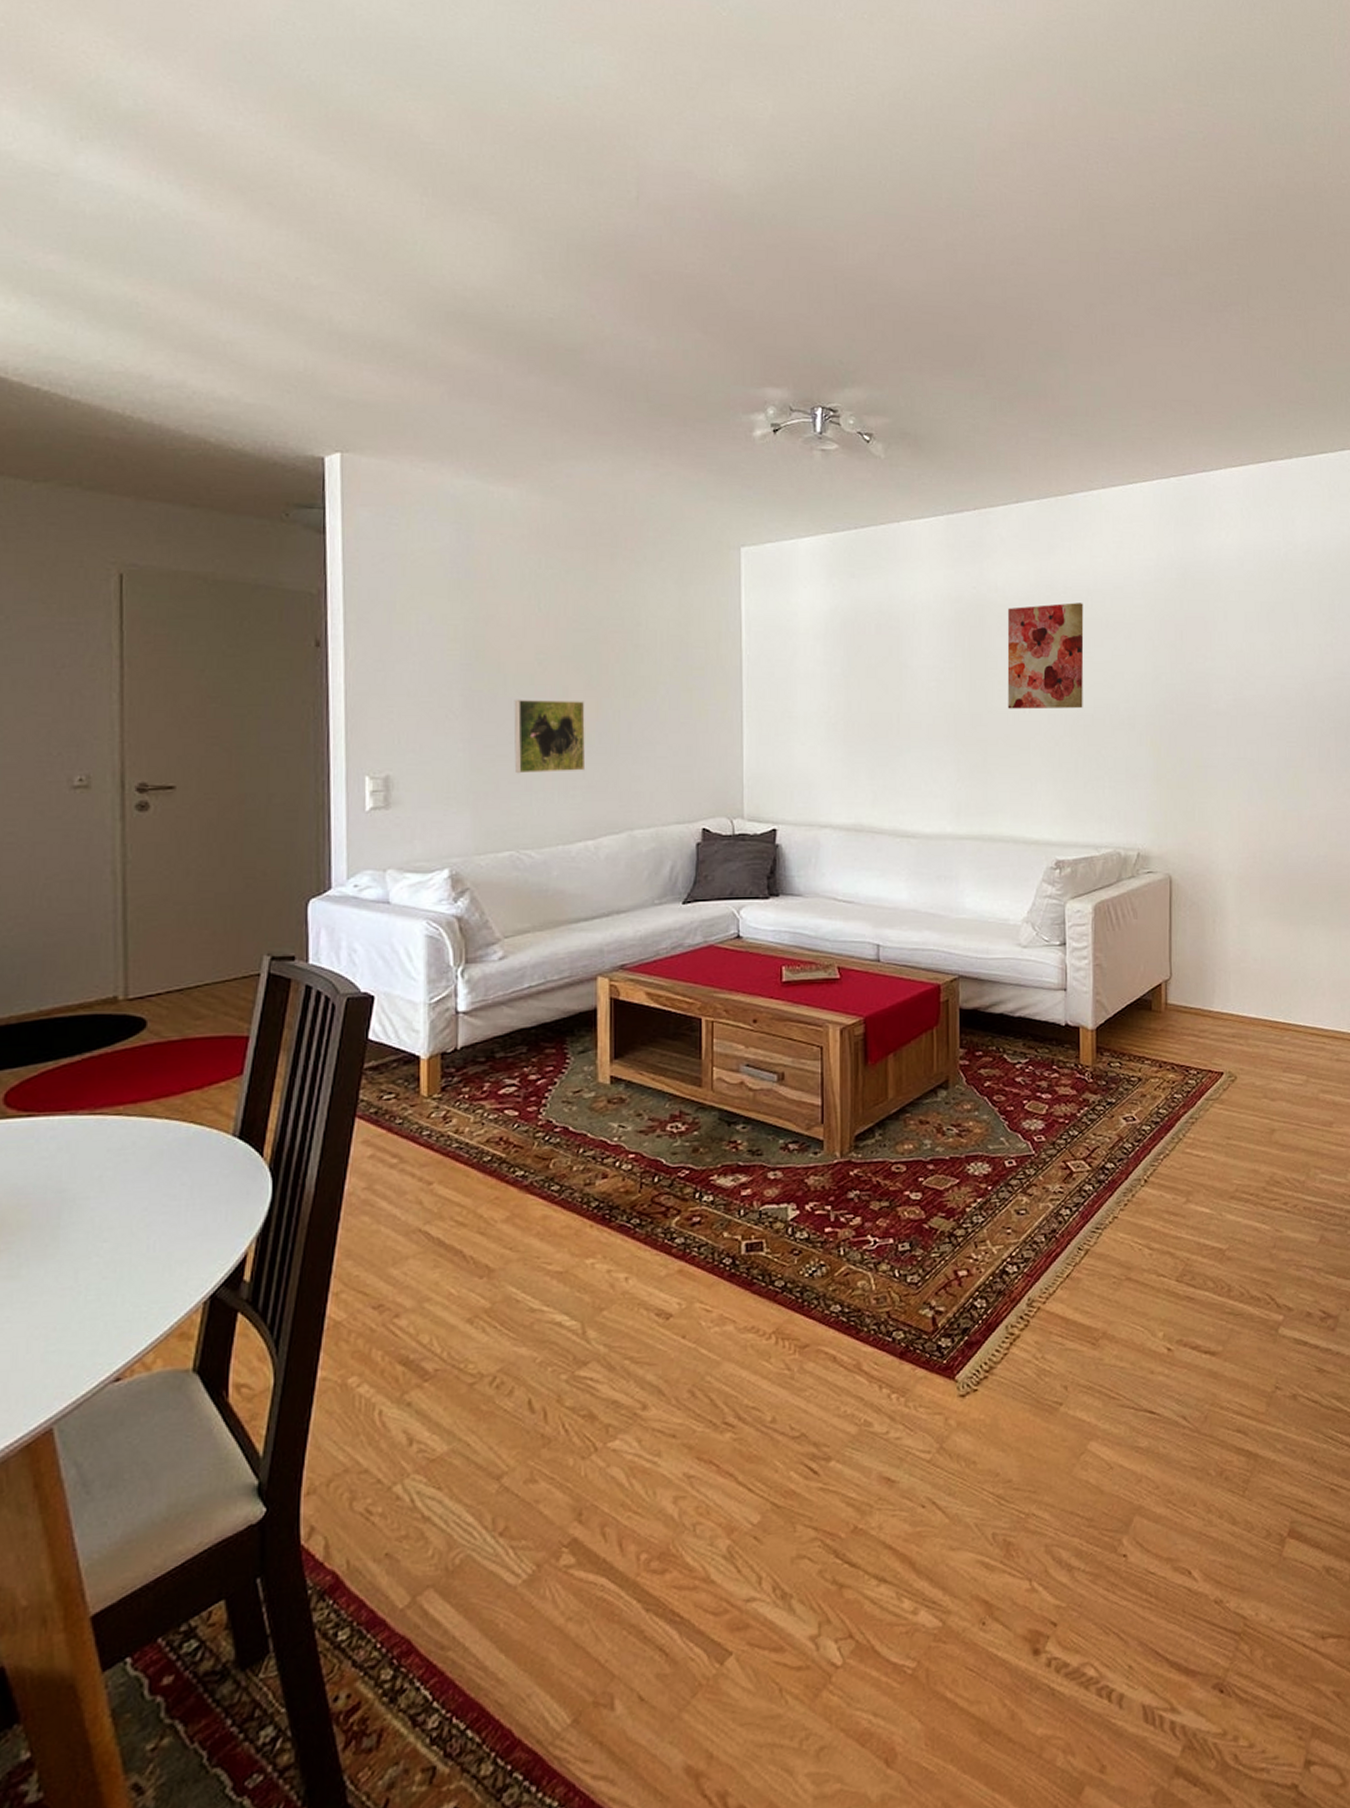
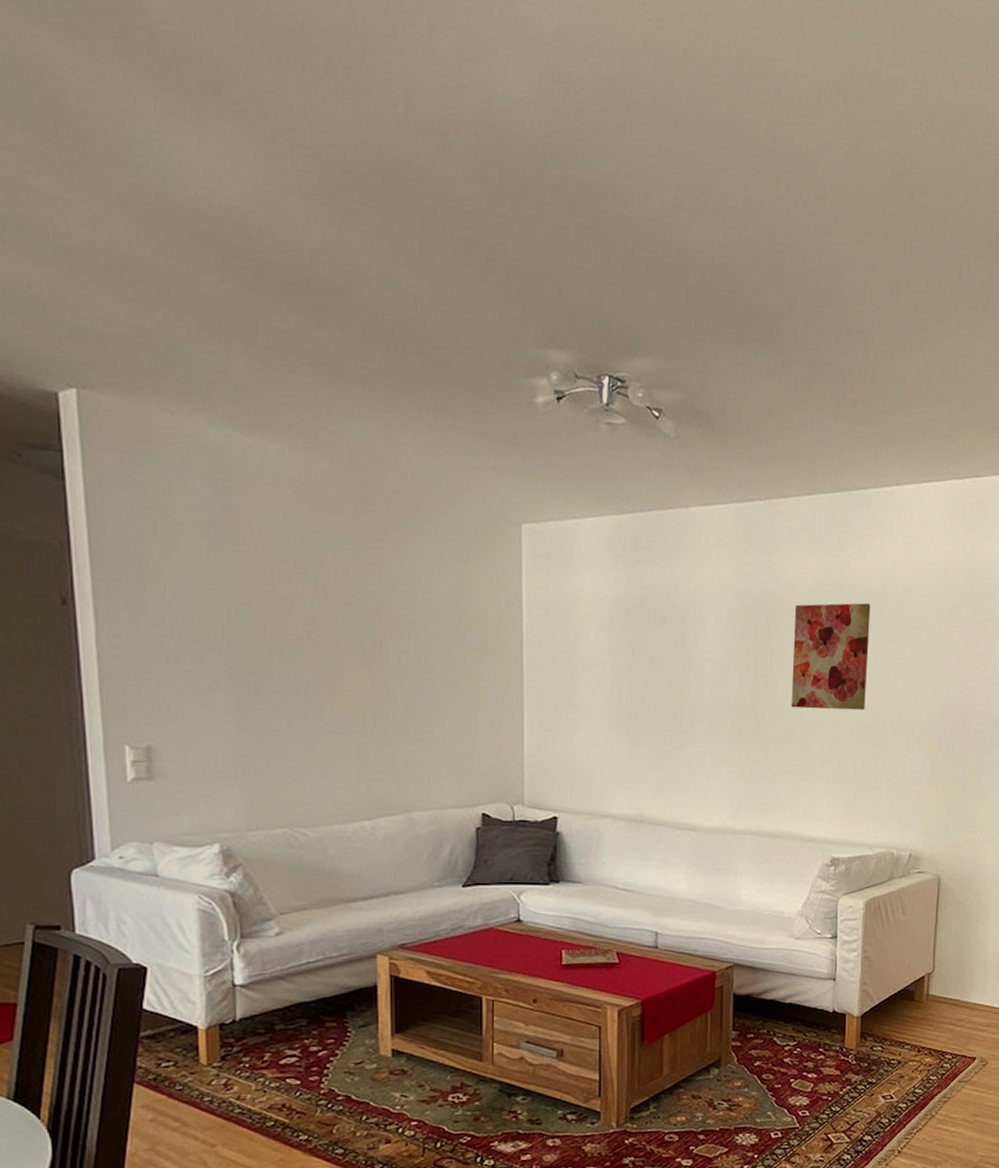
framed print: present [514,699,586,774] -> none [282,672,361,751]

